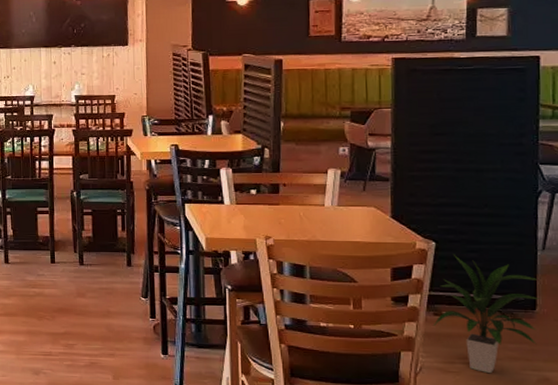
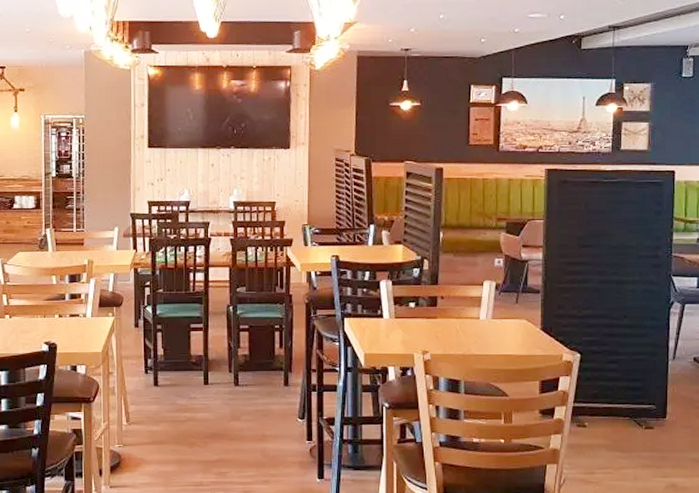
indoor plant: present [432,255,540,374] -> none [576,366,670,482]

